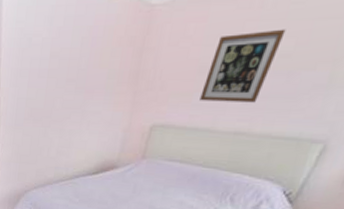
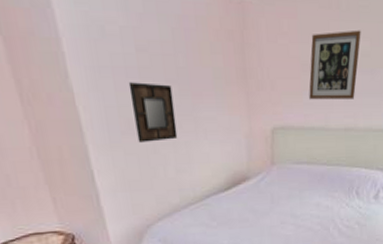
home mirror: none [34,81,70,128] -> present [128,82,178,143]

